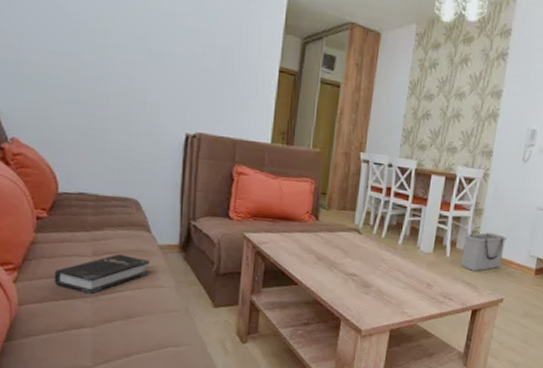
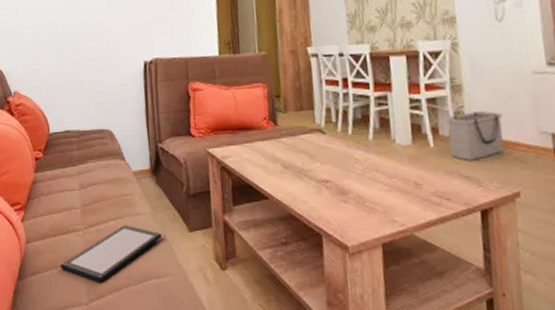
hardback book: present [54,253,151,294] -> none [51,184,128,227]
tablet: none [60,295,183,348] -> present [60,224,161,282]

